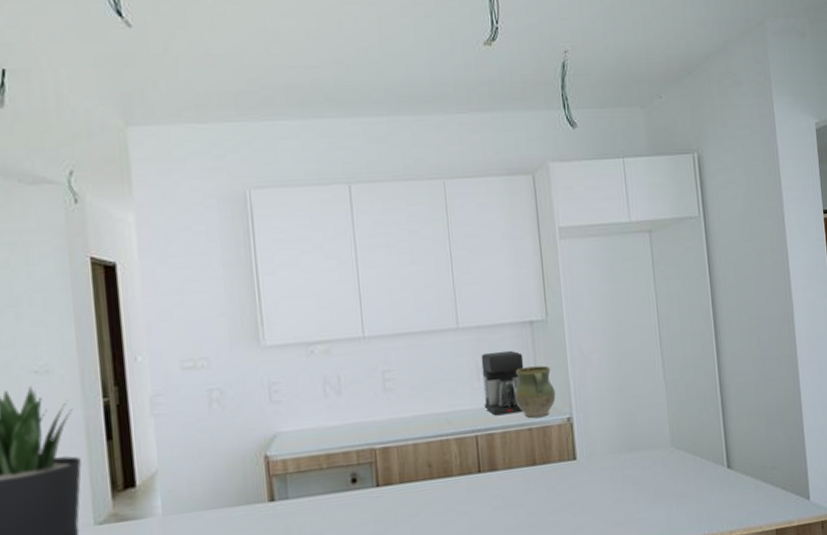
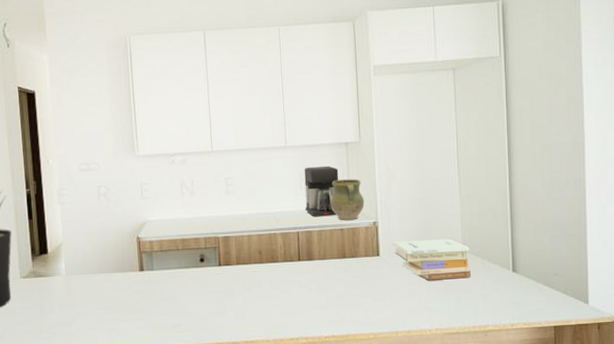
books: none [590,433,682,487] -> present [392,238,471,281]

